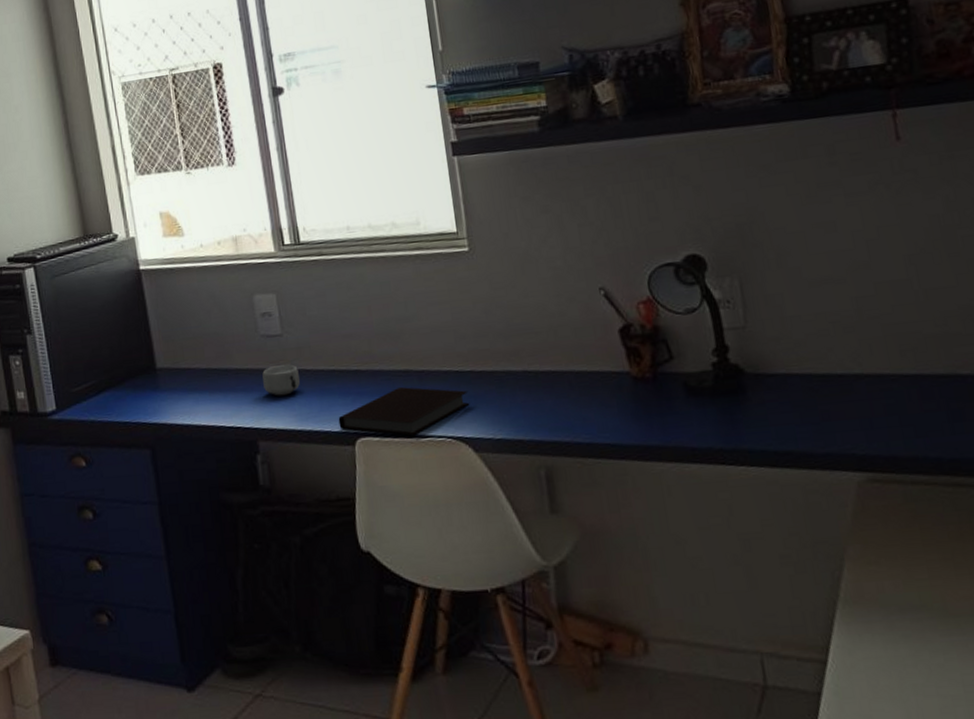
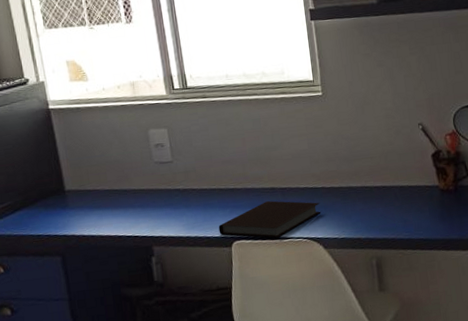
mug: present [262,364,300,396] -> none [156,185,187,211]

